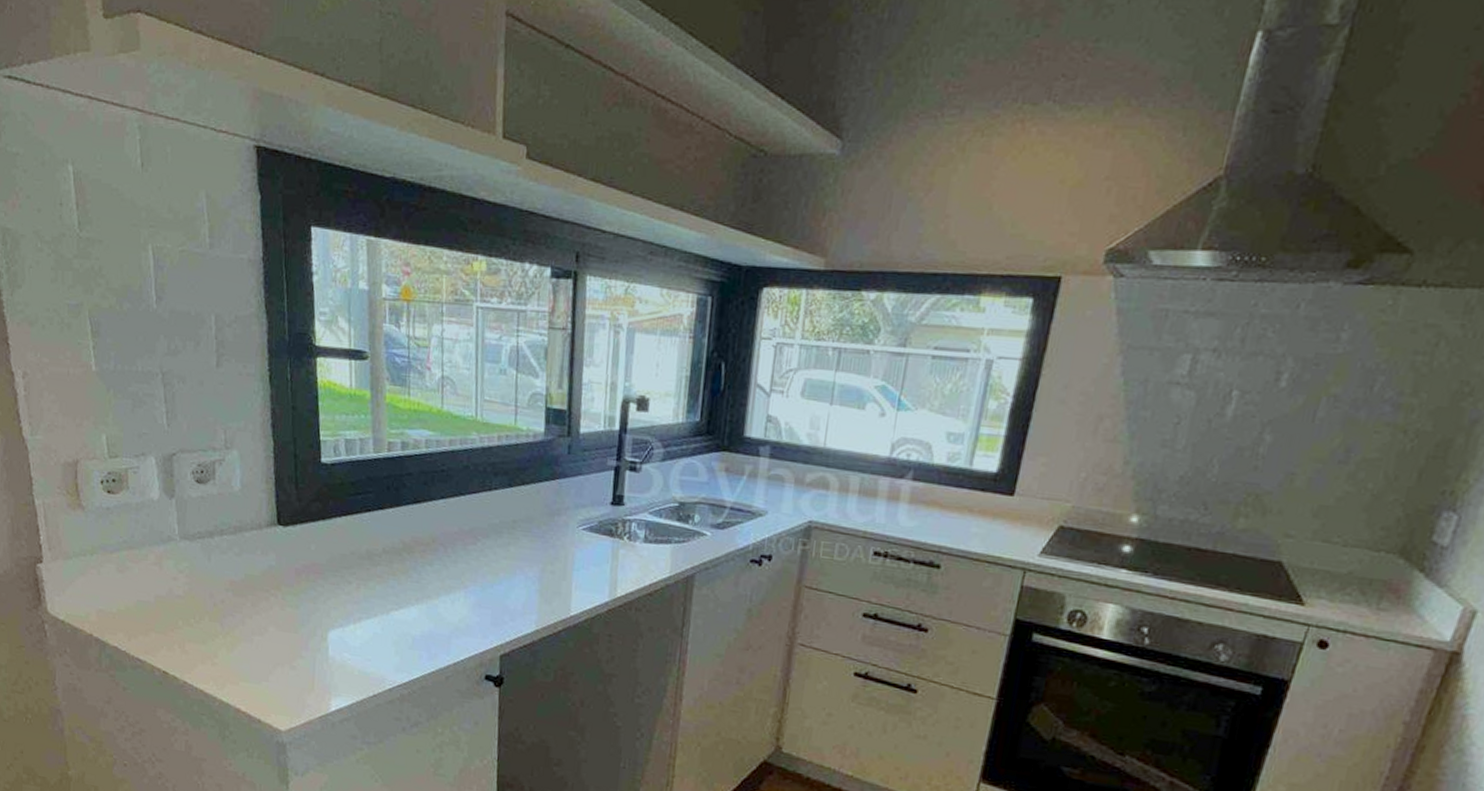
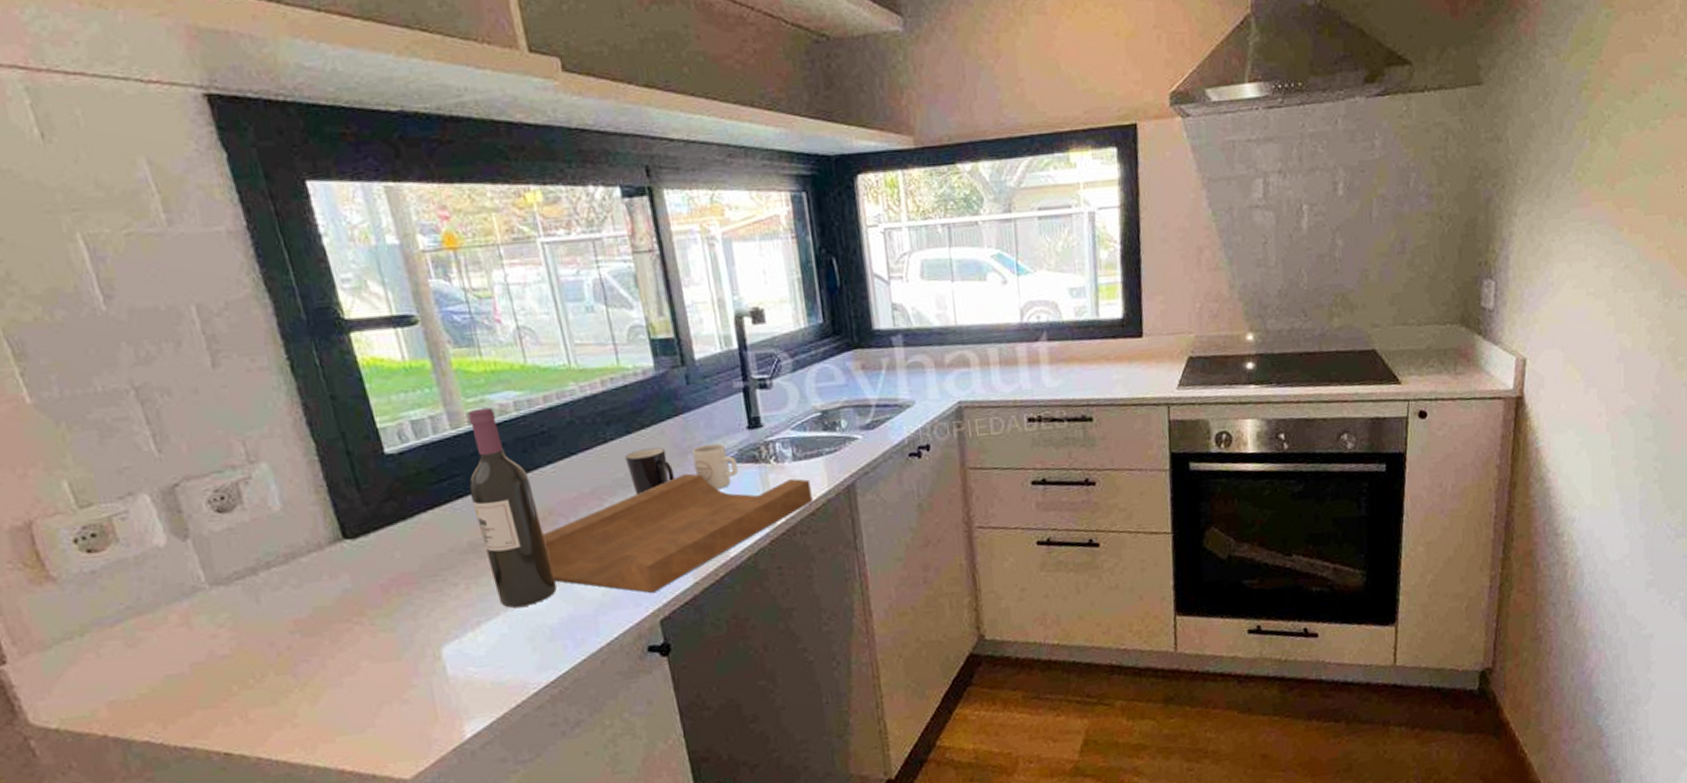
wine bottle: none [376,439,426,615] -> present [468,407,557,608]
cutting board: none [423,532,655,630] -> present [542,473,812,593]
mug: none [502,502,540,542] -> present [625,447,675,495]
mug: none [557,510,596,553] -> present [692,443,739,489]

